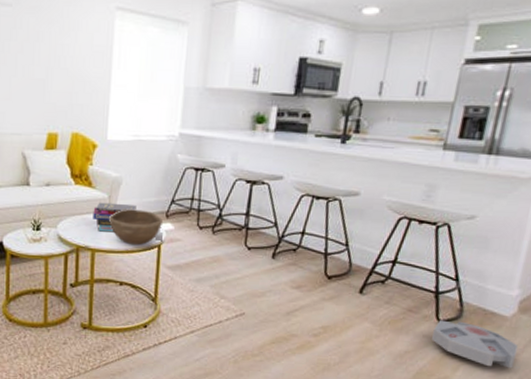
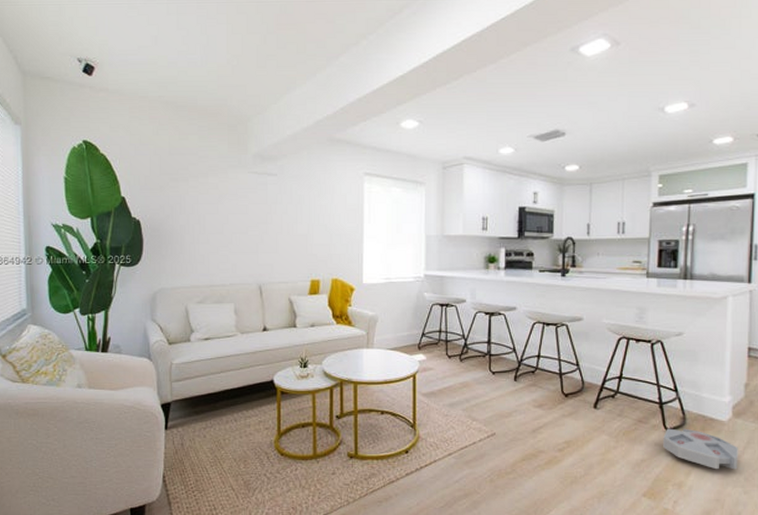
books: present [93,202,137,232] -> none [354,338,392,365]
bowl: present [109,209,162,246] -> none [368,343,415,376]

